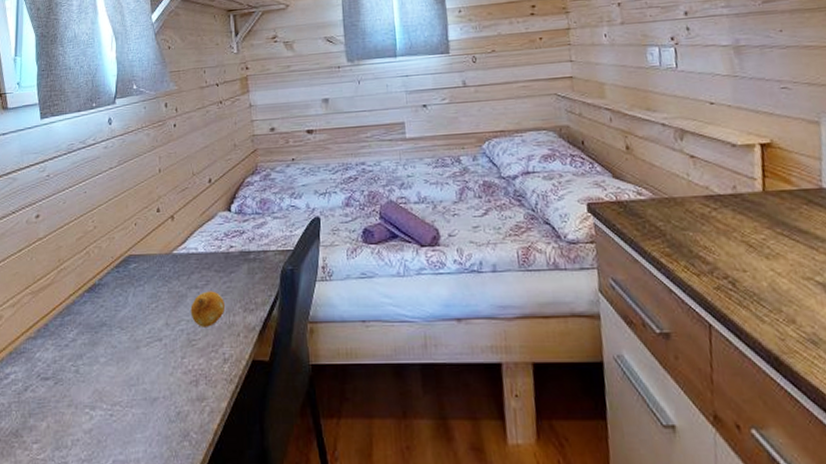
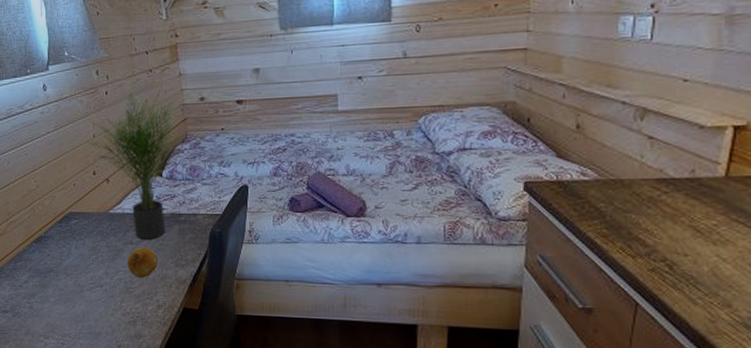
potted plant: none [151,121,252,282] -> present [86,90,182,239]

